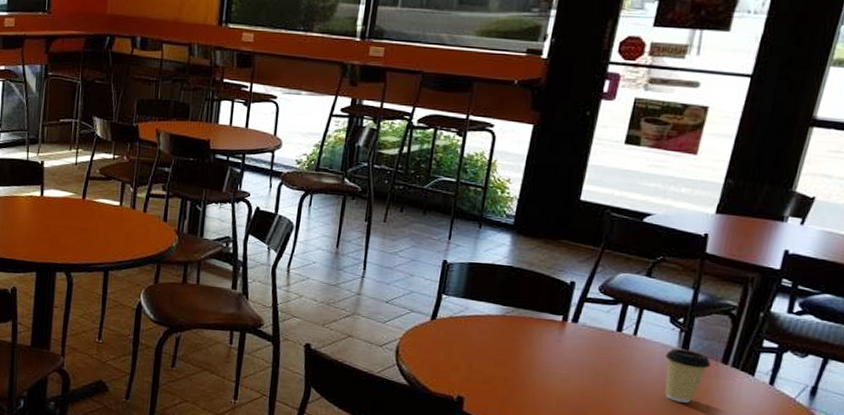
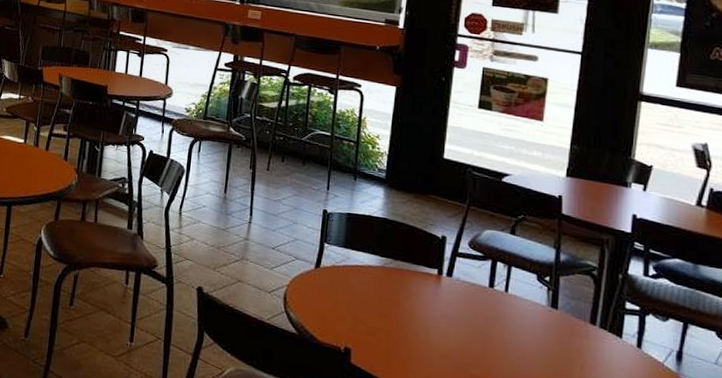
coffee cup: present [665,348,712,403] -> none [537,307,581,364]

